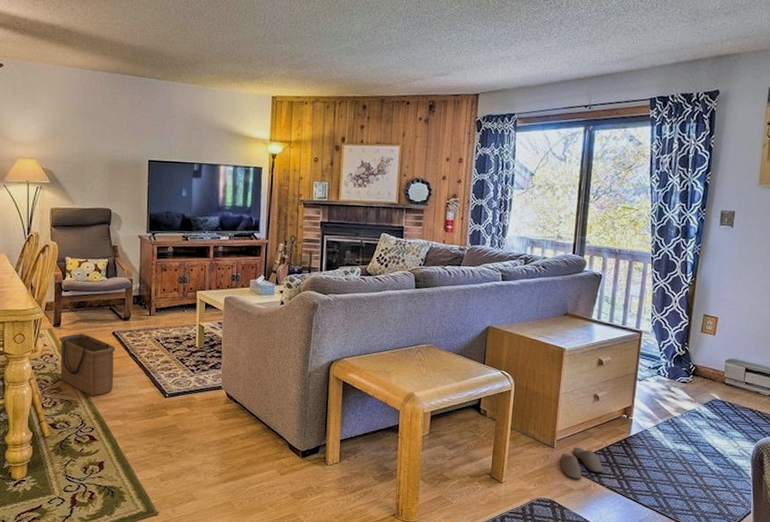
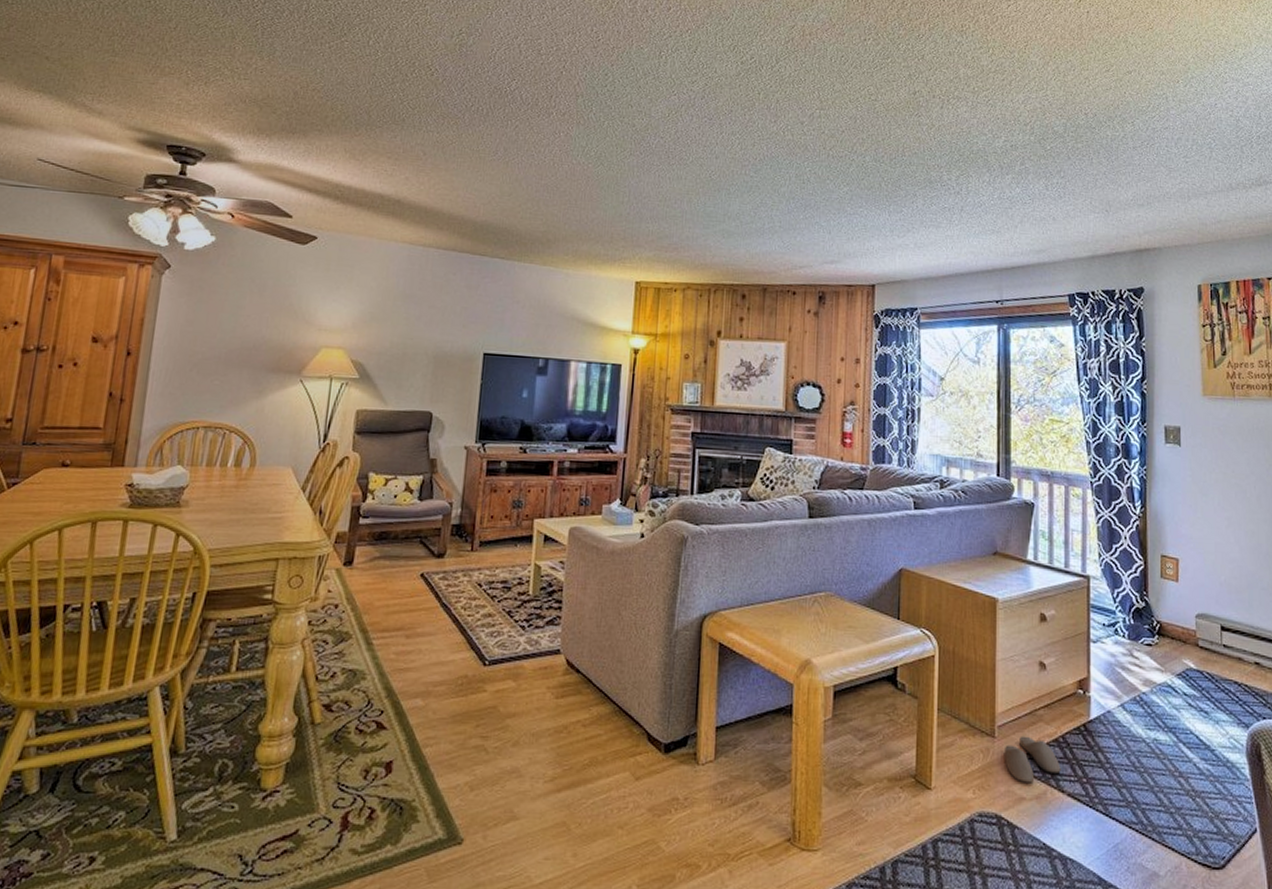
basket: present [59,333,116,397] -> none [346,574,424,665]

